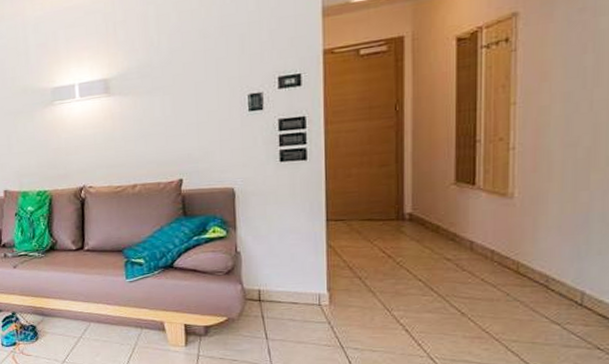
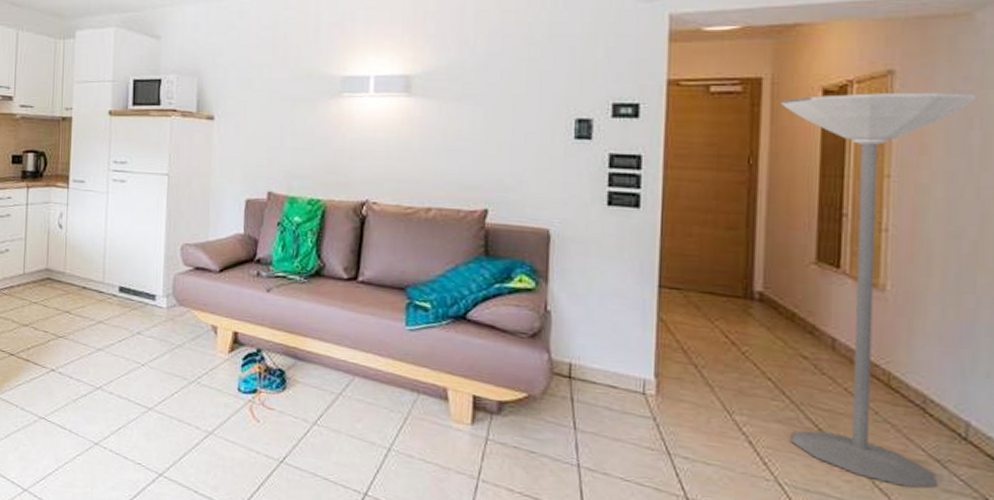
floor lamp: none [420,22,592,347] -> present [780,92,979,488]

